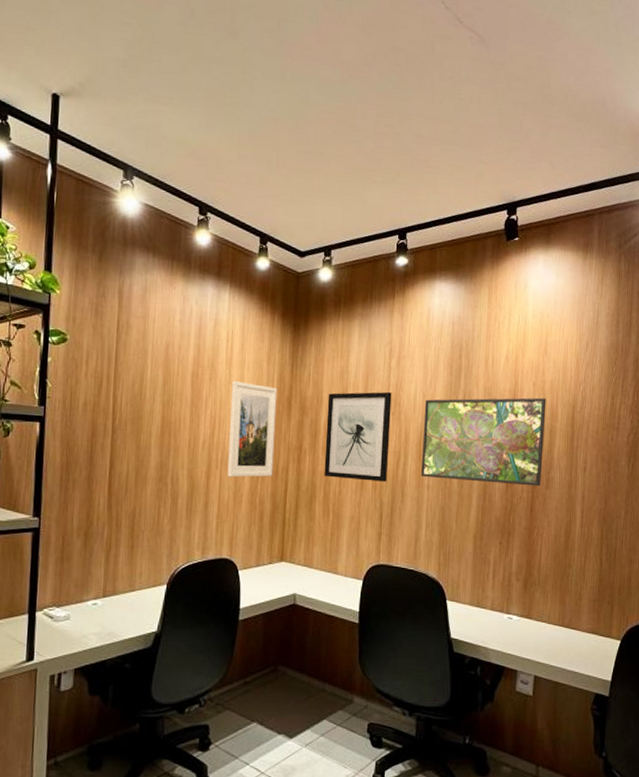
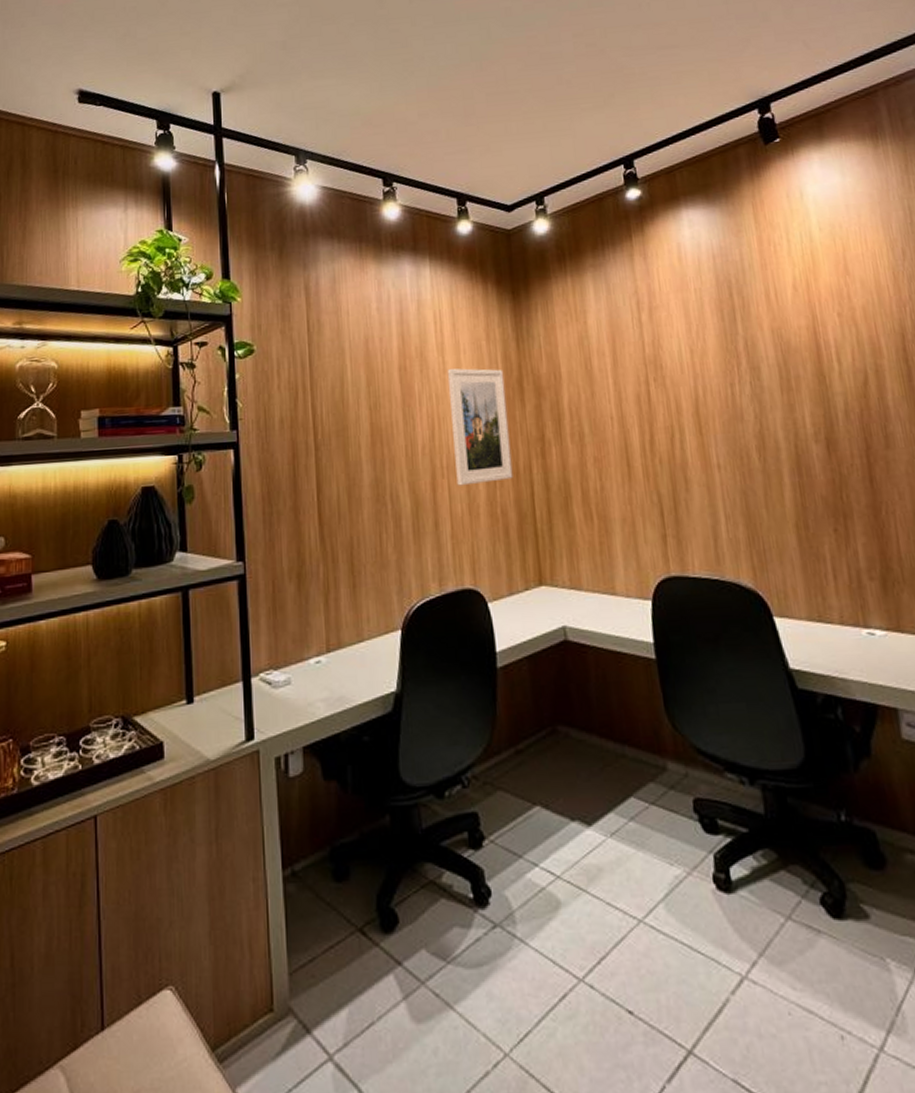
wall art: present [324,391,392,482] -> none [567,353,661,471]
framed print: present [421,397,546,487] -> none [693,330,877,455]

